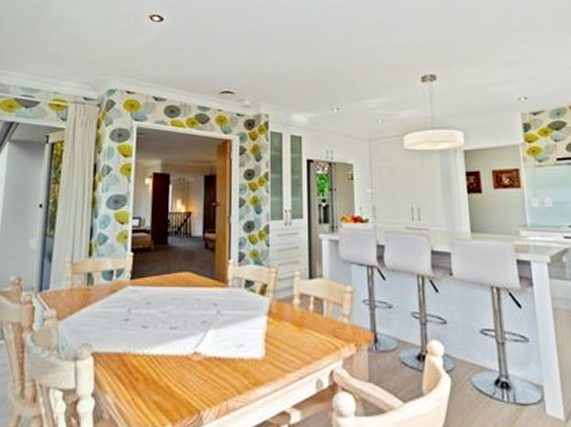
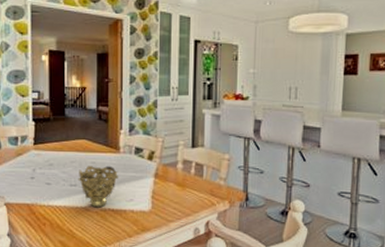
decorative bowl: none [179,303,227,356] -> present [78,166,119,208]

